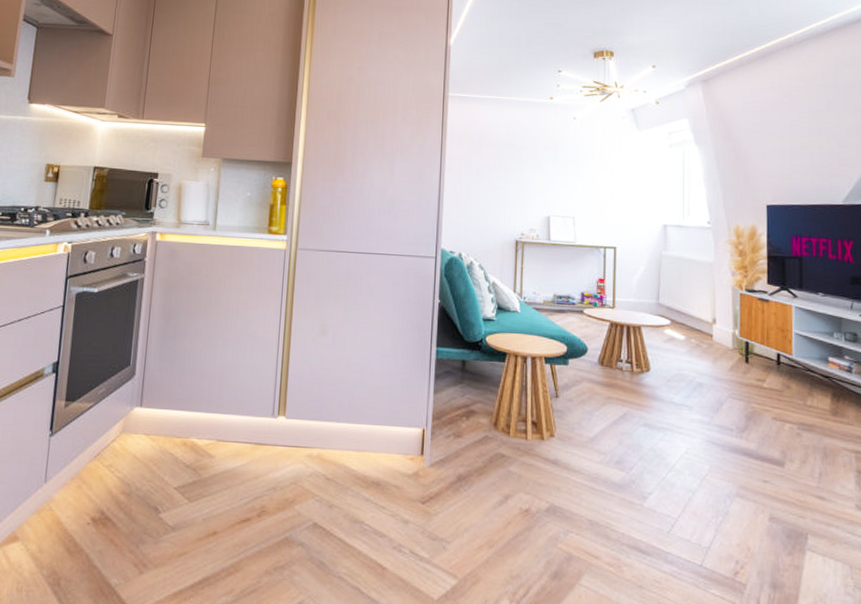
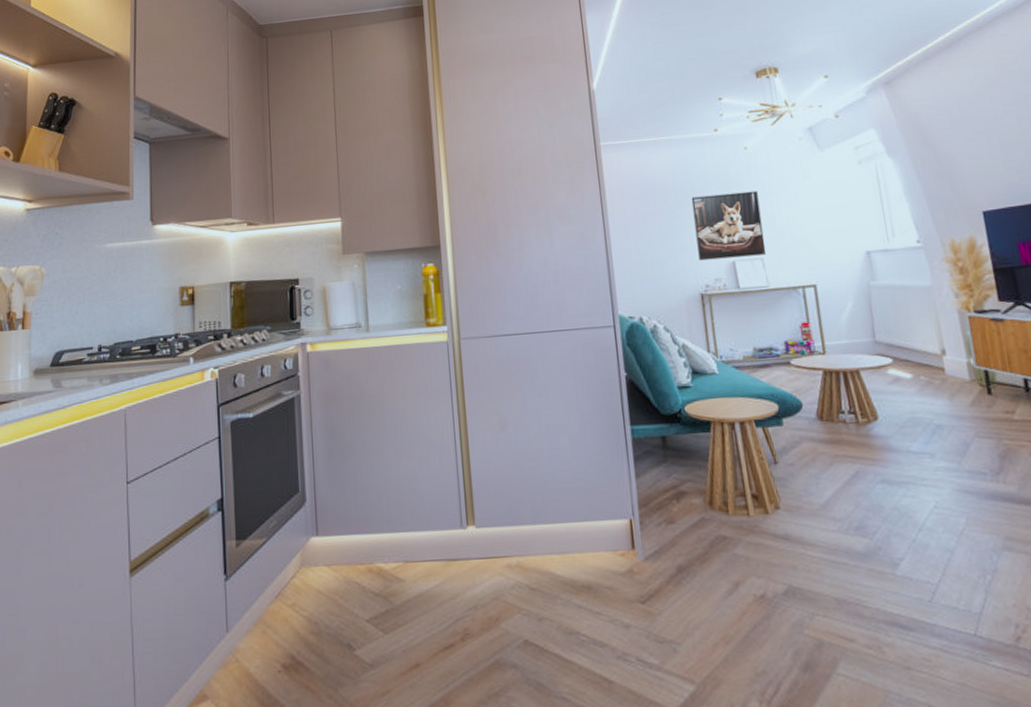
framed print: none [519,154,579,214] -> present [691,191,767,261]

